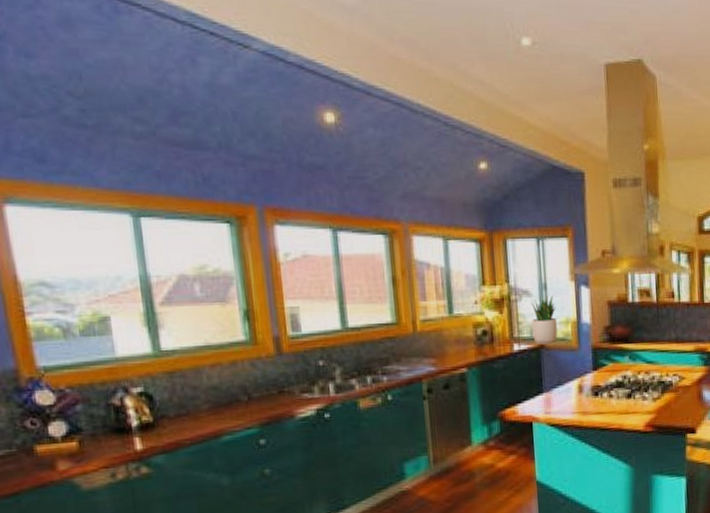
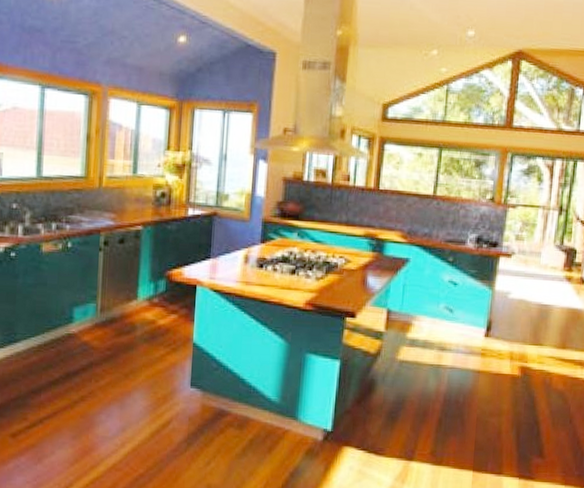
planter: present [532,295,558,345] -> none [208,166,233,213]

